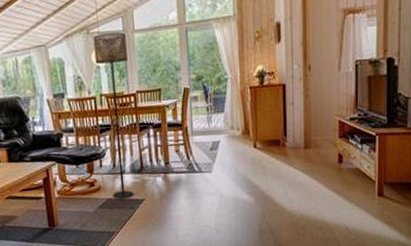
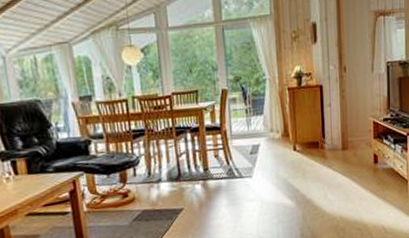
floor lamp: present [93,32,134,199] -> none [123,29,172,210]

